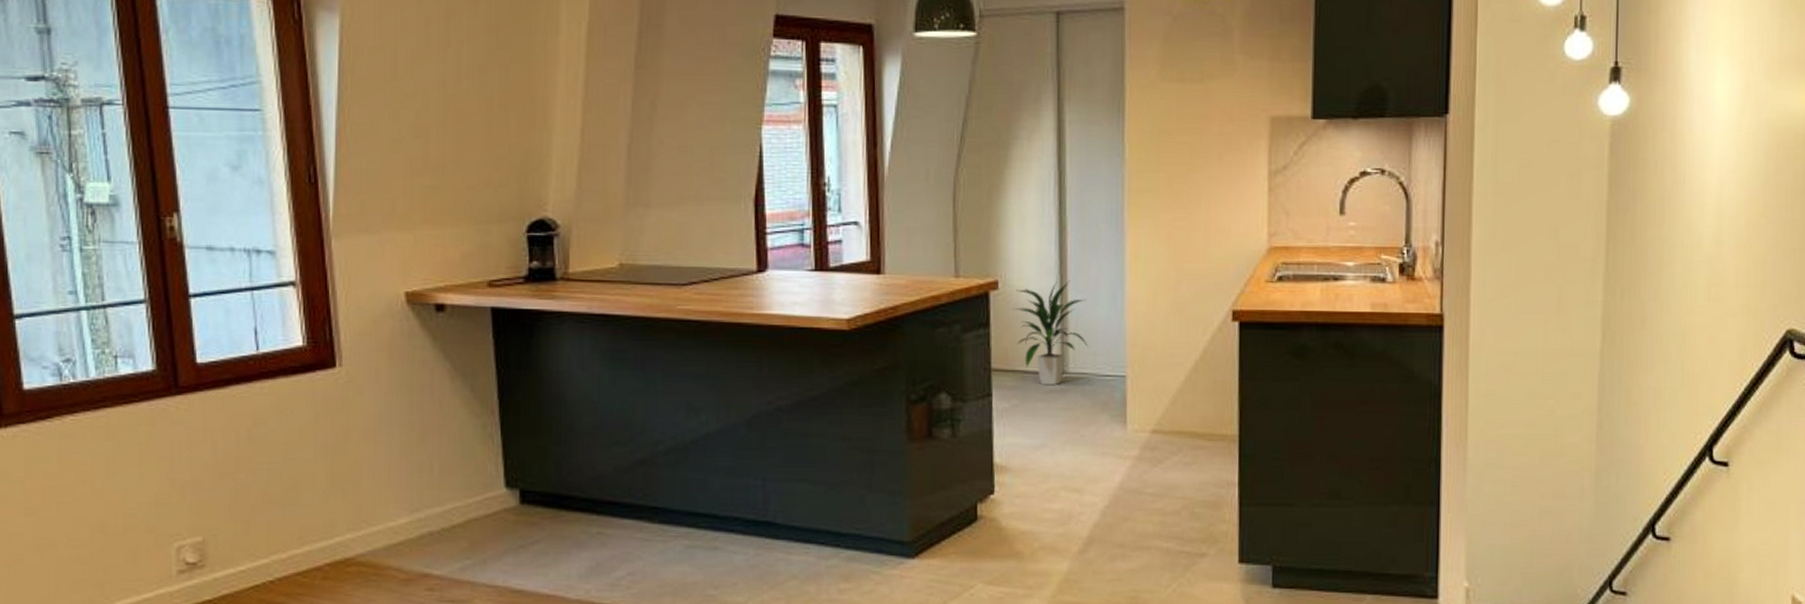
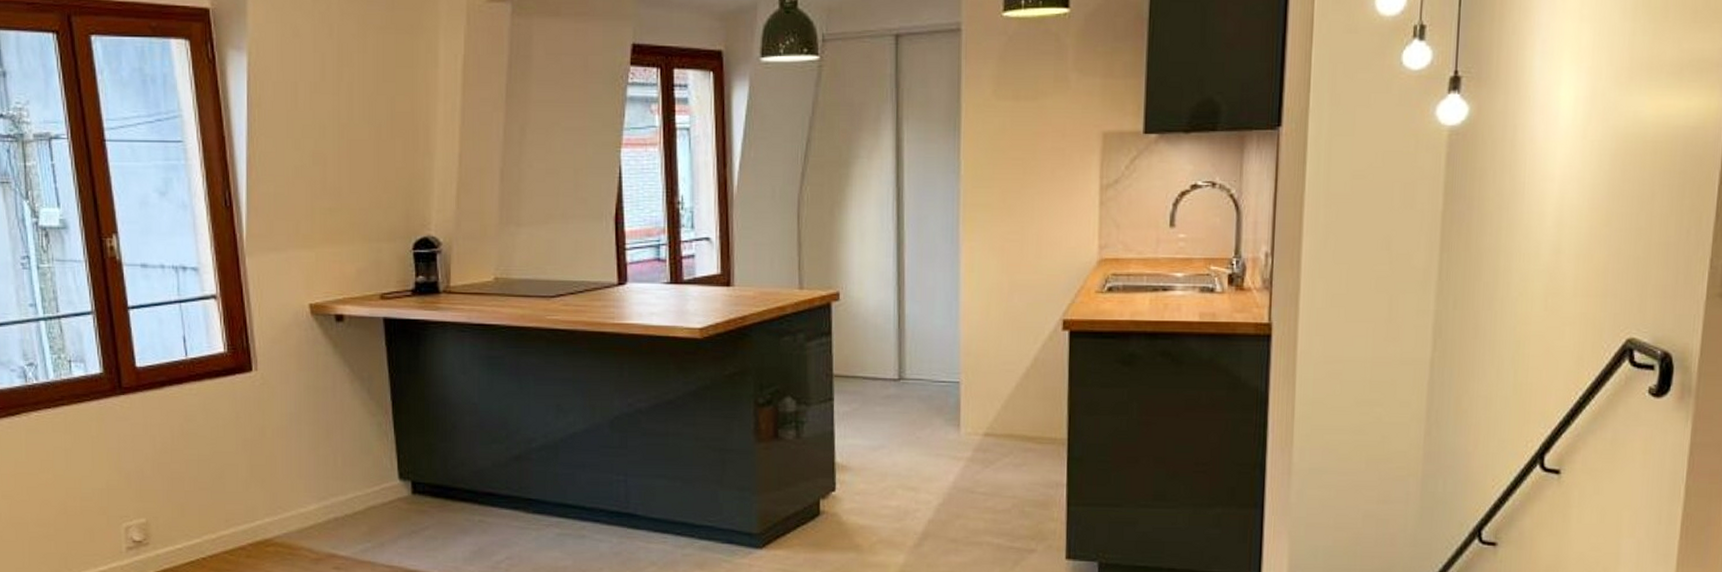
indoor plant: present [1014,279,1088,386] -> none [855,291,924,391]

